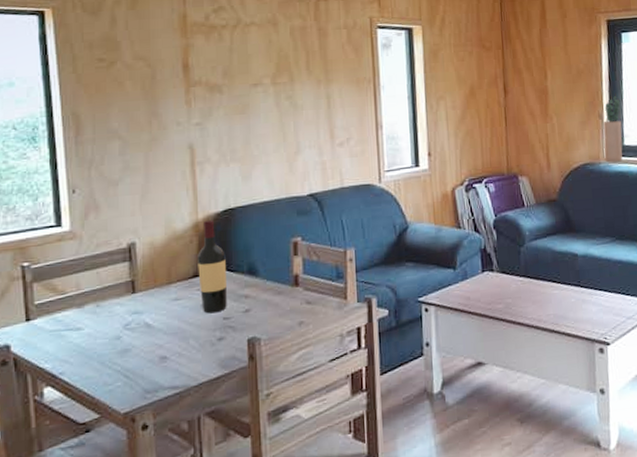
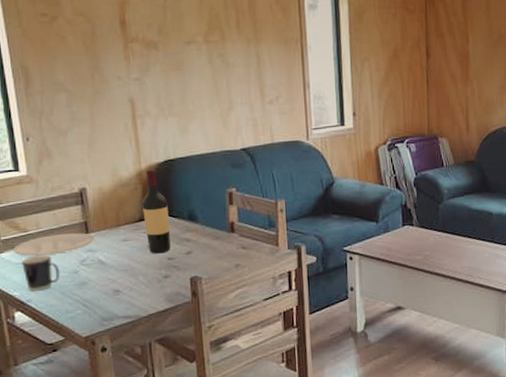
plate: none [48,293,141,322] -> present [13,233,94,256]
mug: none [57,319,100,362] -> present [22,255,60,291]

